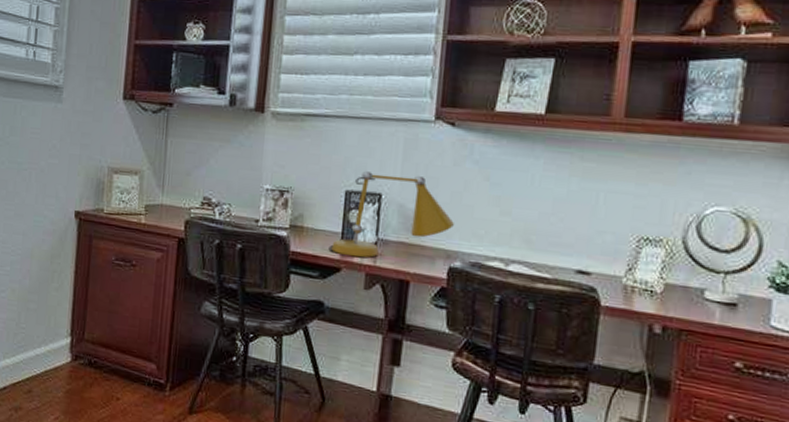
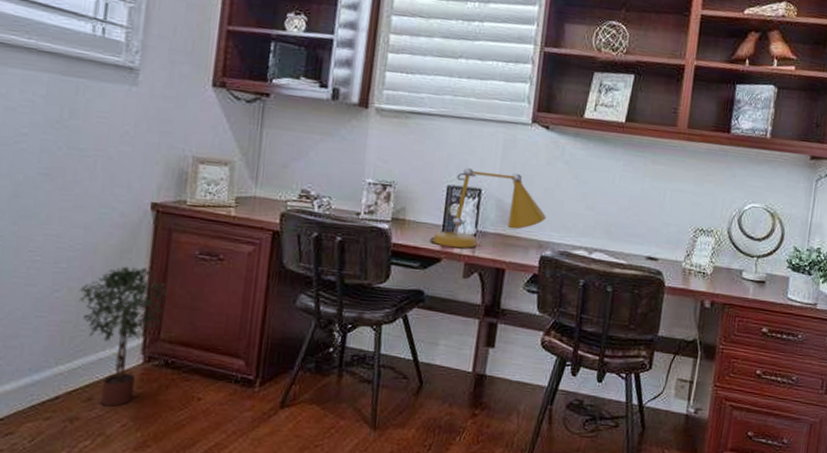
potted tree: none [19,270,90,400] -> present [78,266,168,407]

